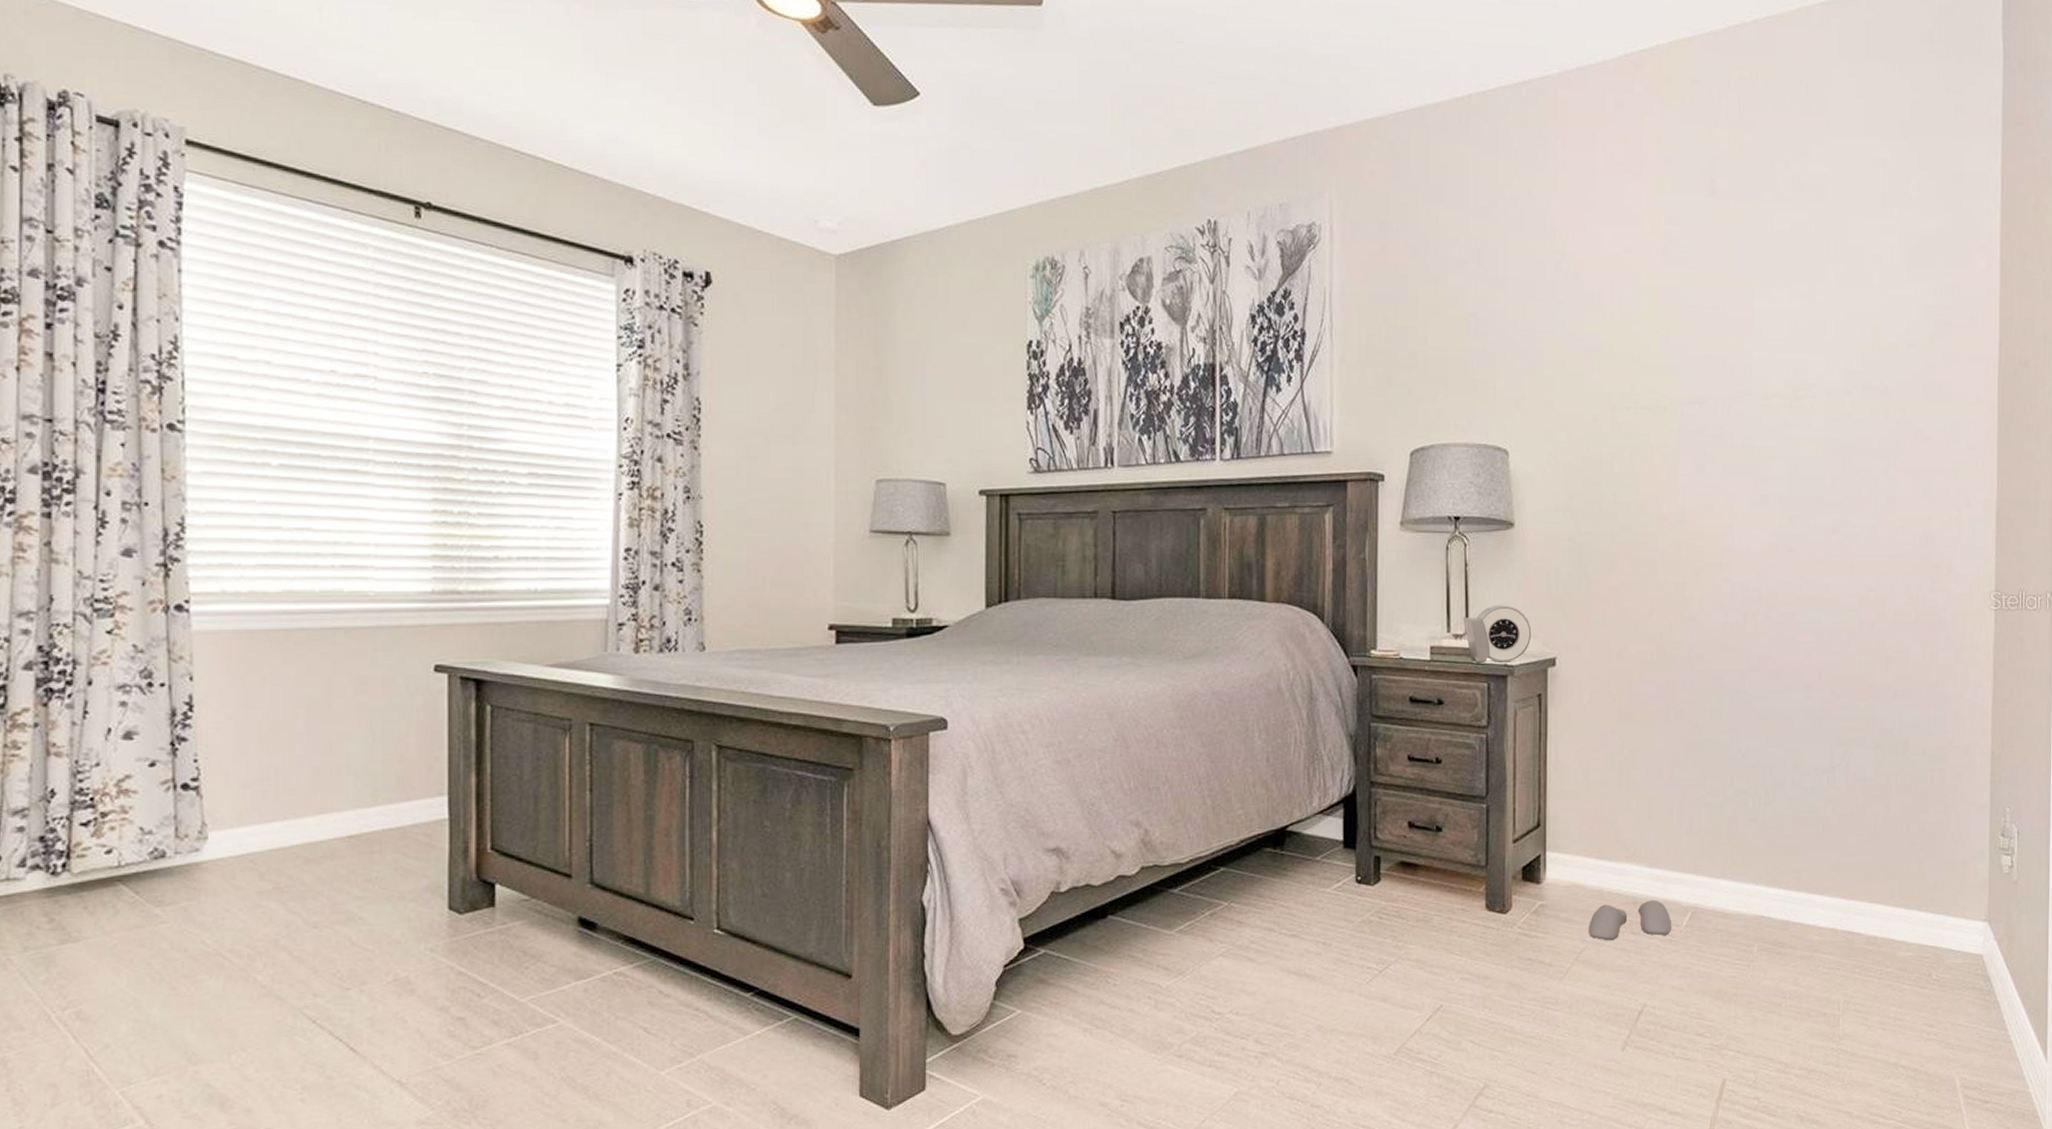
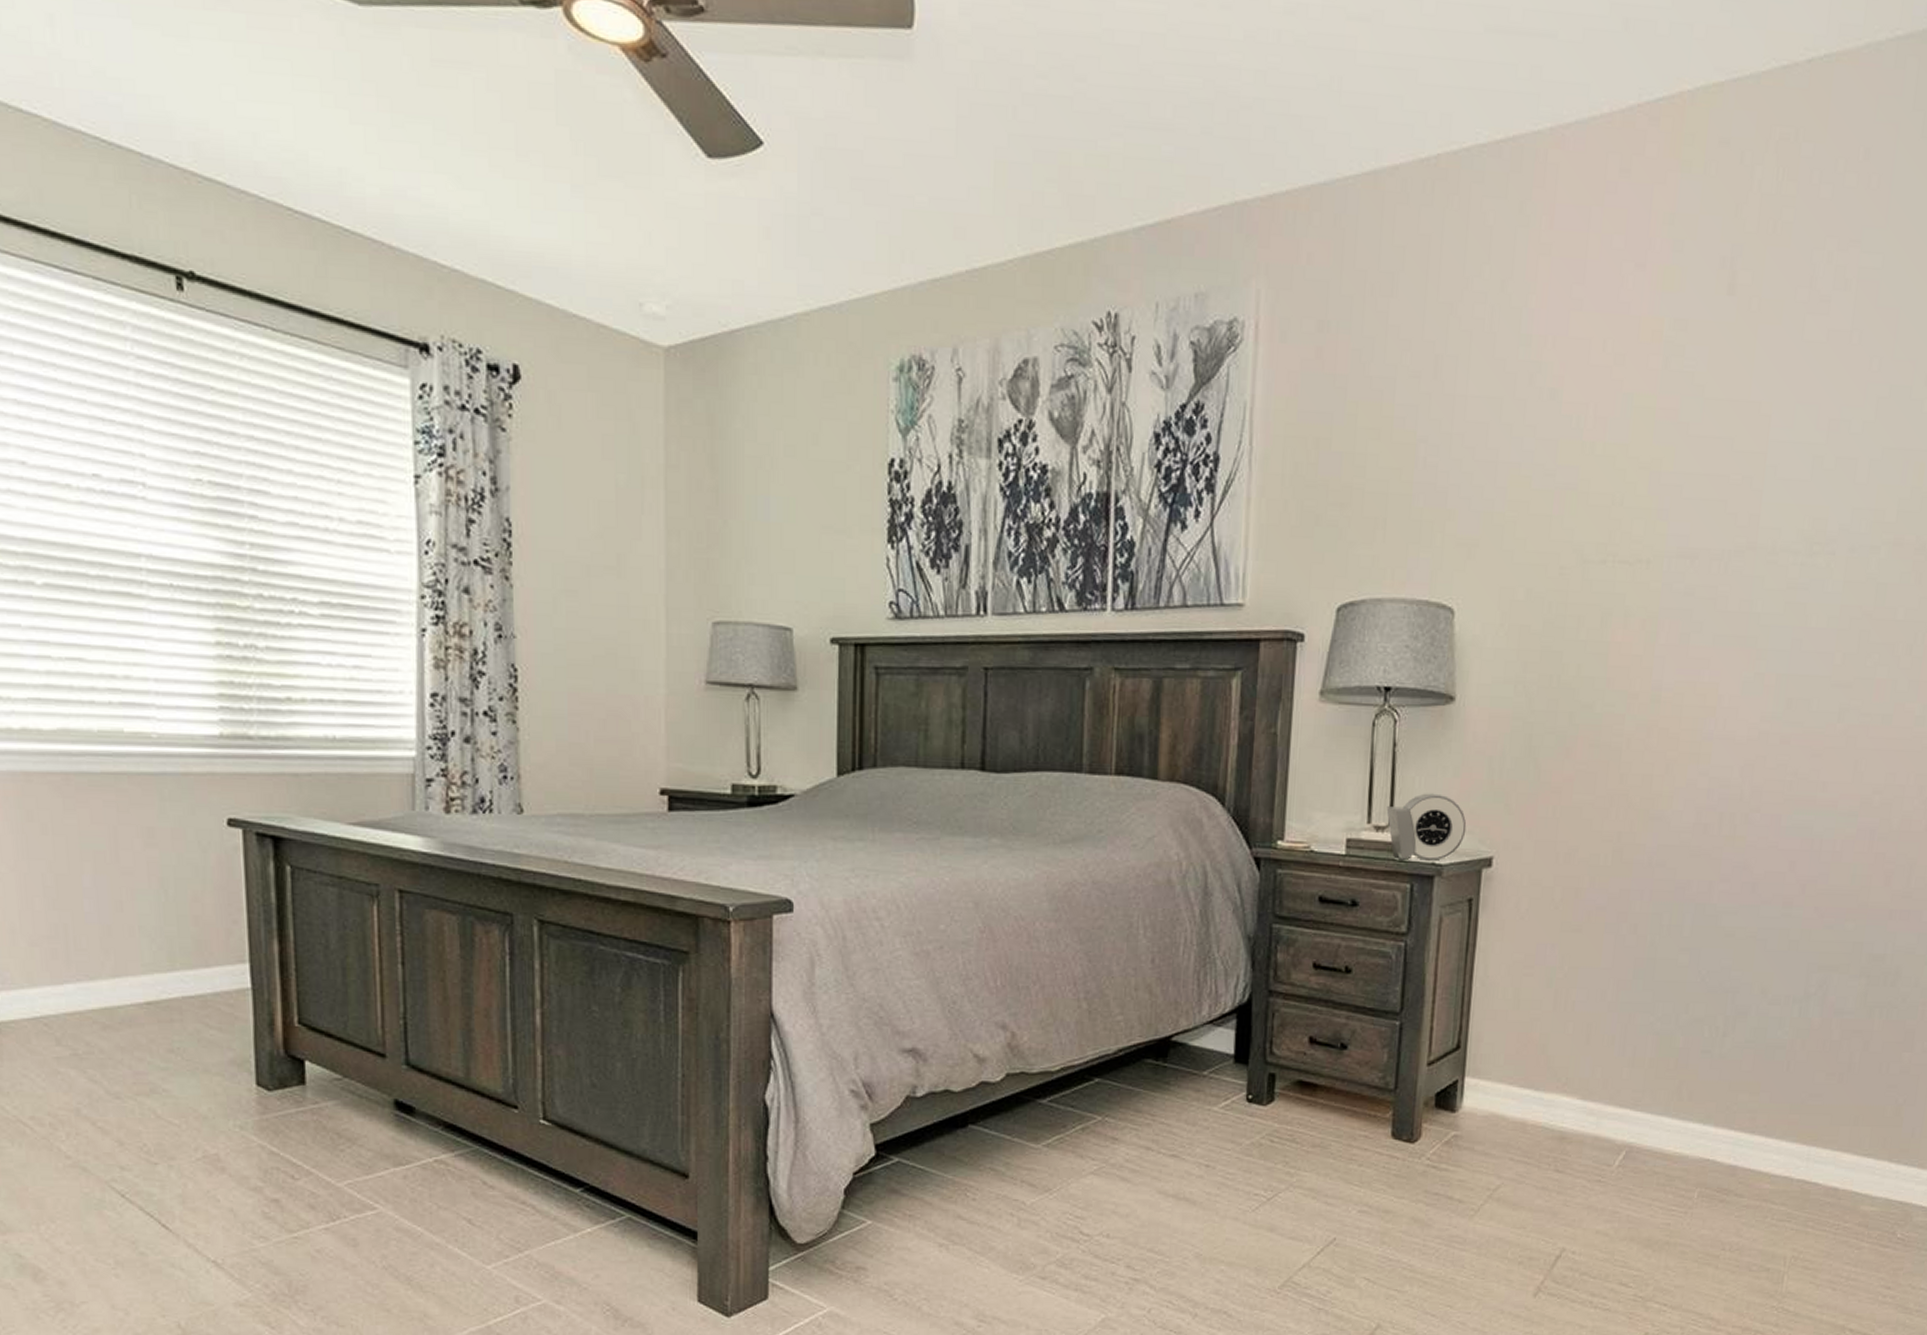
slippers: present [1588,900,1672,941] -> none [1505,1136,1602,1178]

